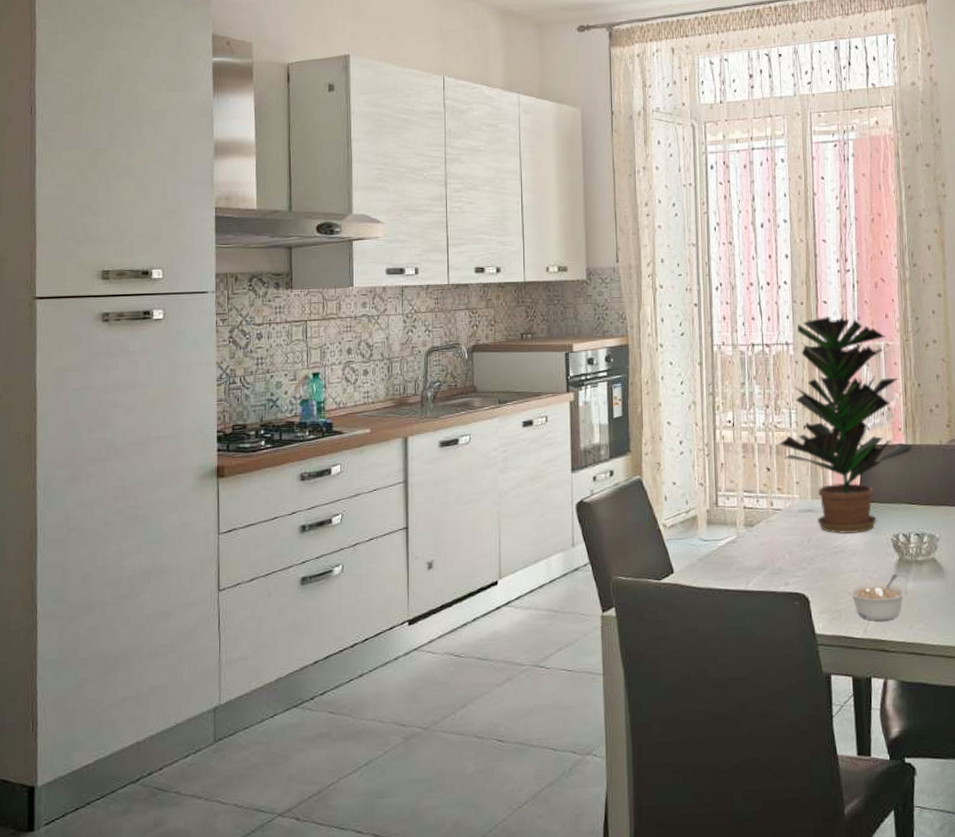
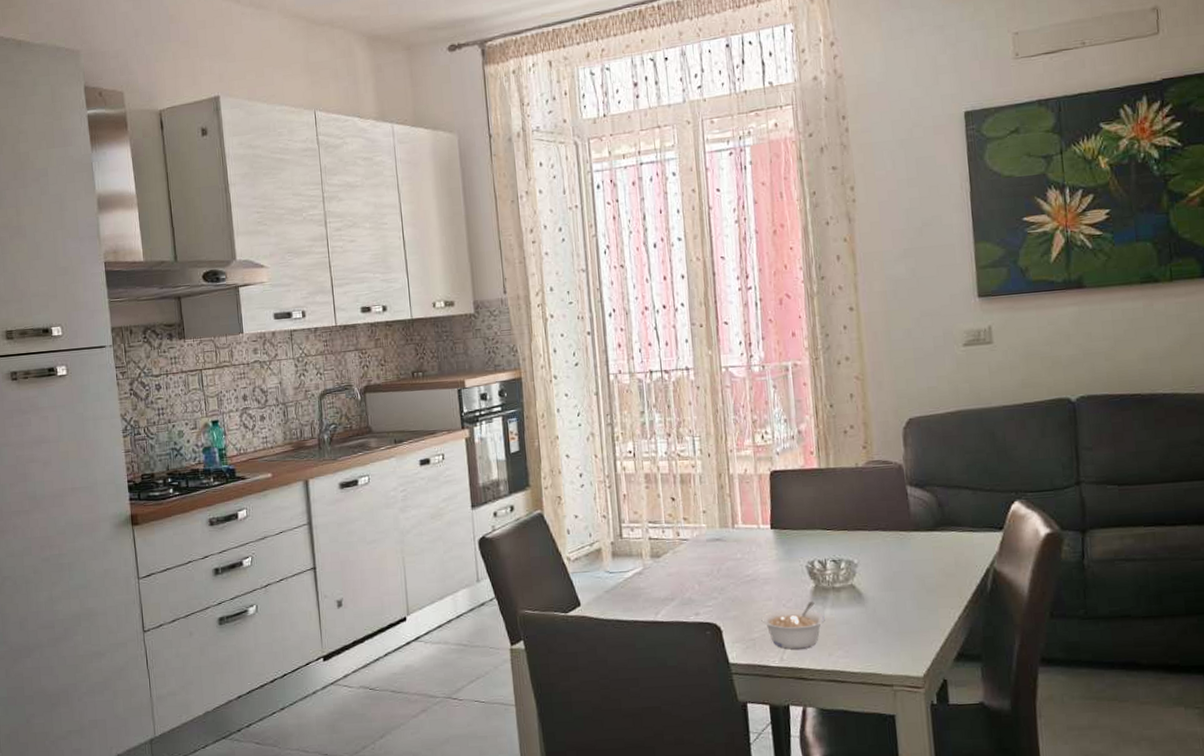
potted plant: present [778,316,913,534] -> none [682,337,826,562]

